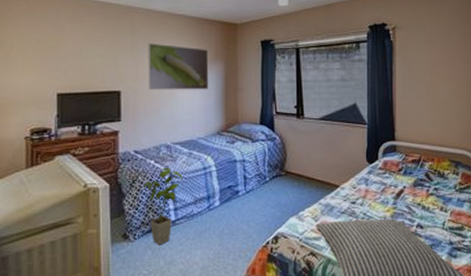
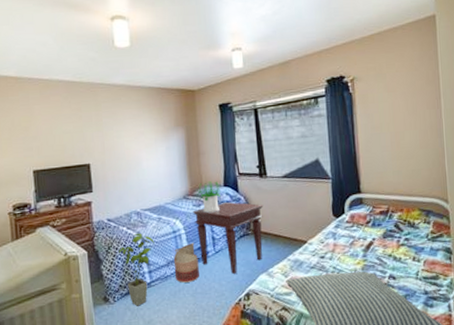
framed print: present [148,42,209,90] -> none [111,116,172,161]
basket: none [201,180,228,222] -> present [173,242,199,283]
side table: none [225,140,299,216] -> present [192,201,264,275]
potted plant: none [231,118,256,151] -> present [196,181,221,213]

